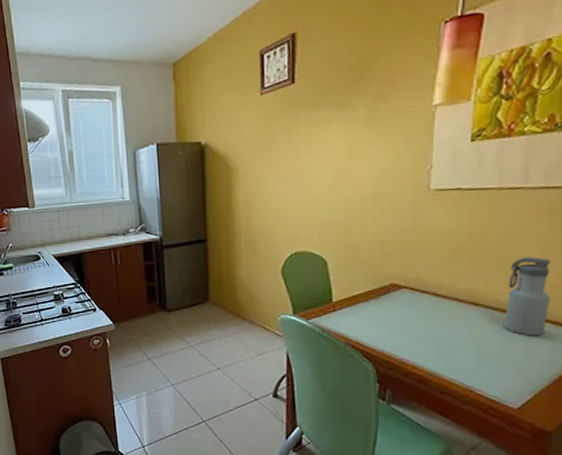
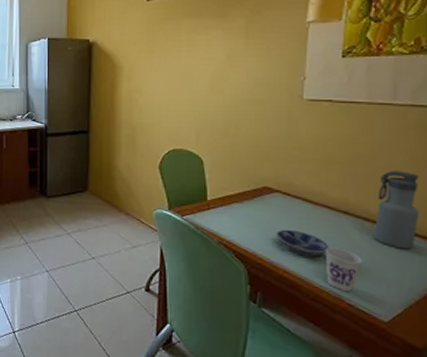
bowl: none [404,325,459,351] -> present [276,229,330,257]
cup: none [454,340,492,381] -> present [324,247,363,291]

